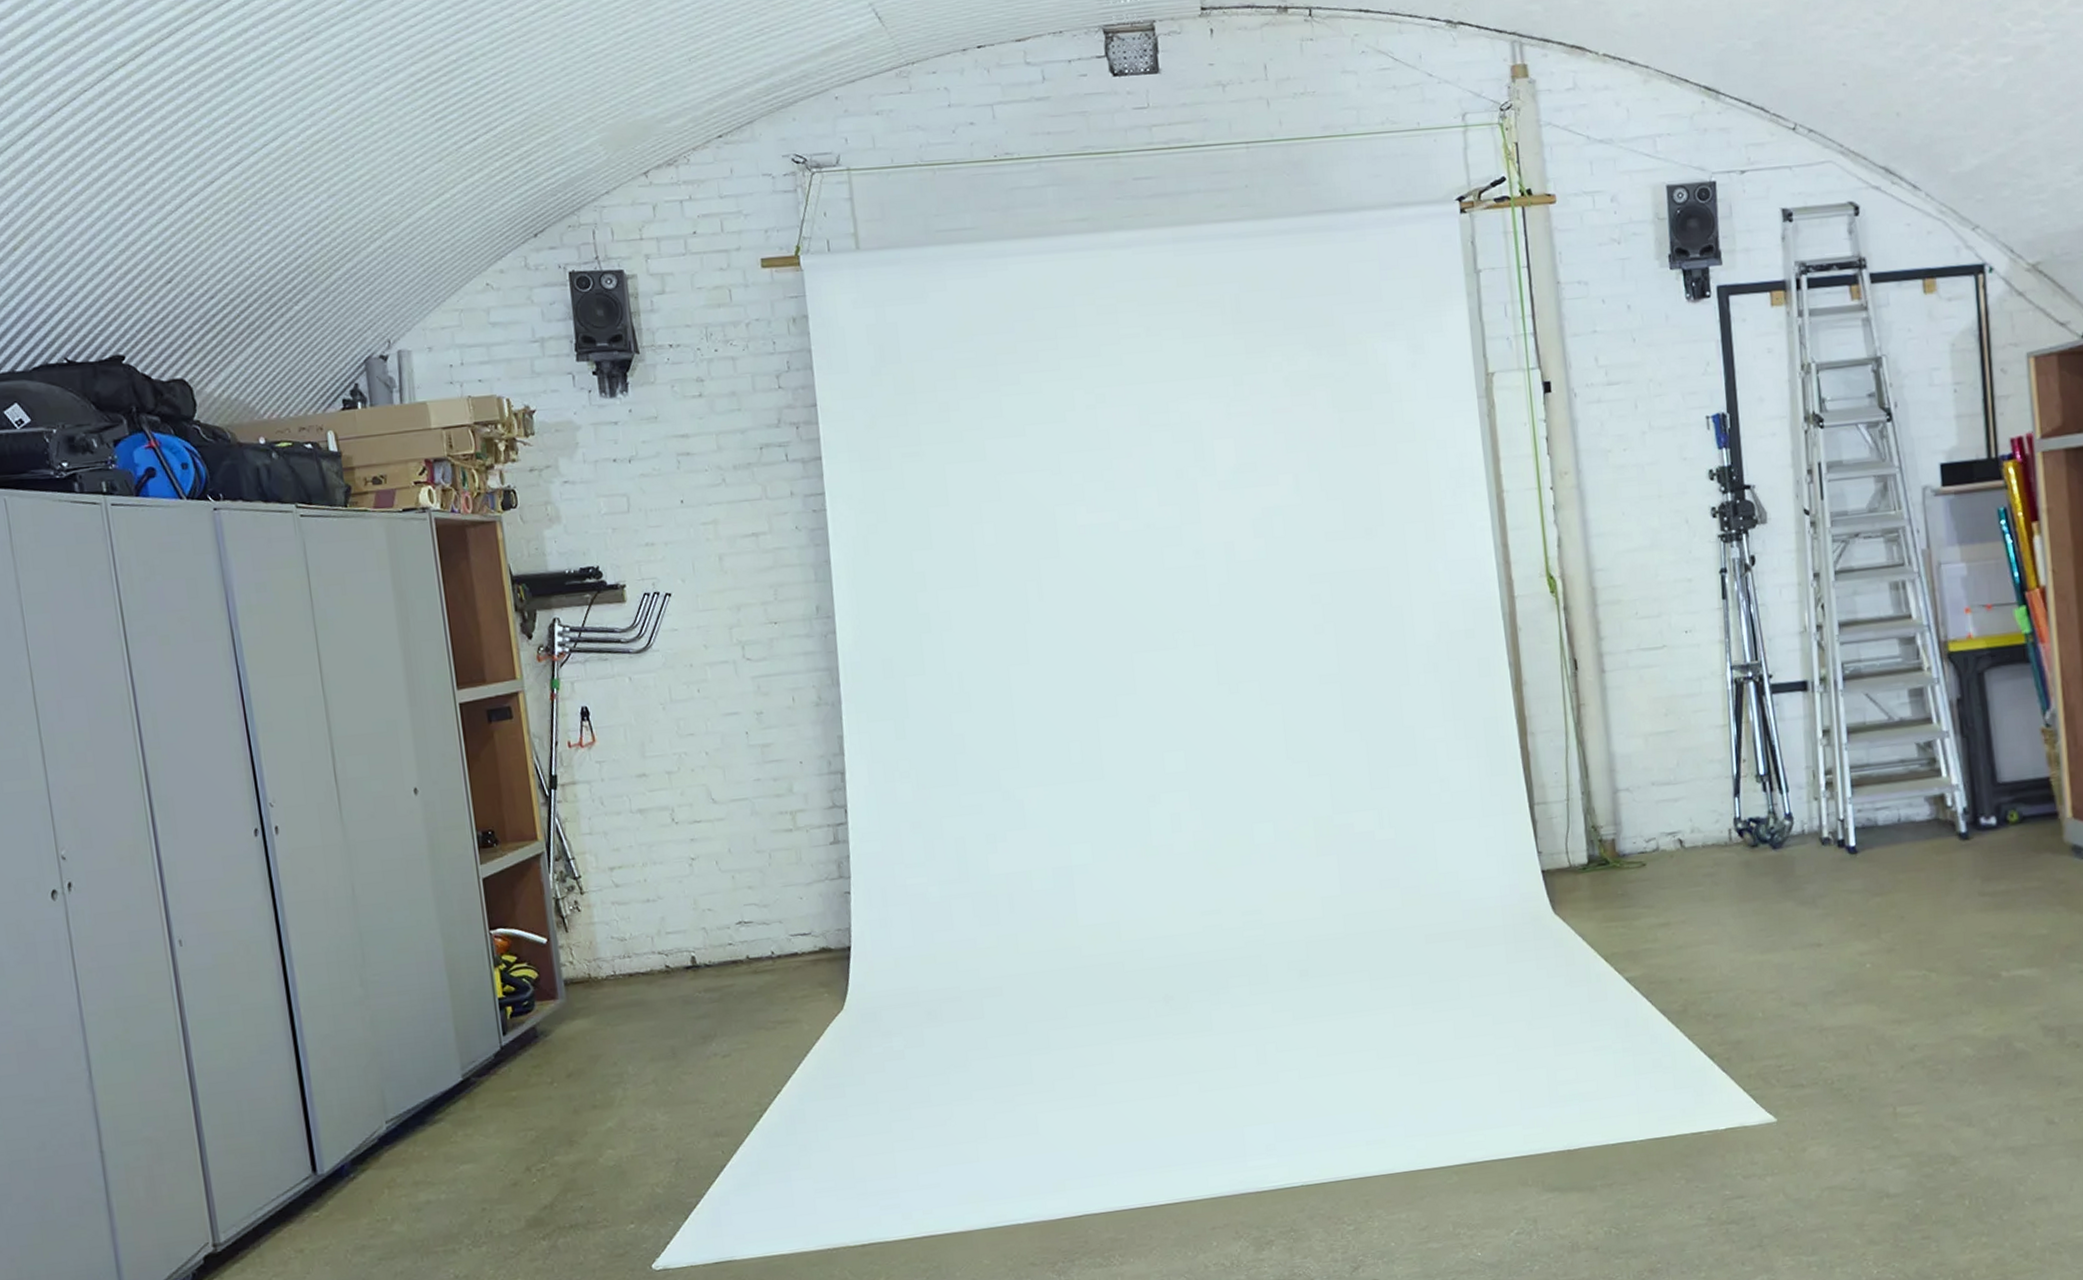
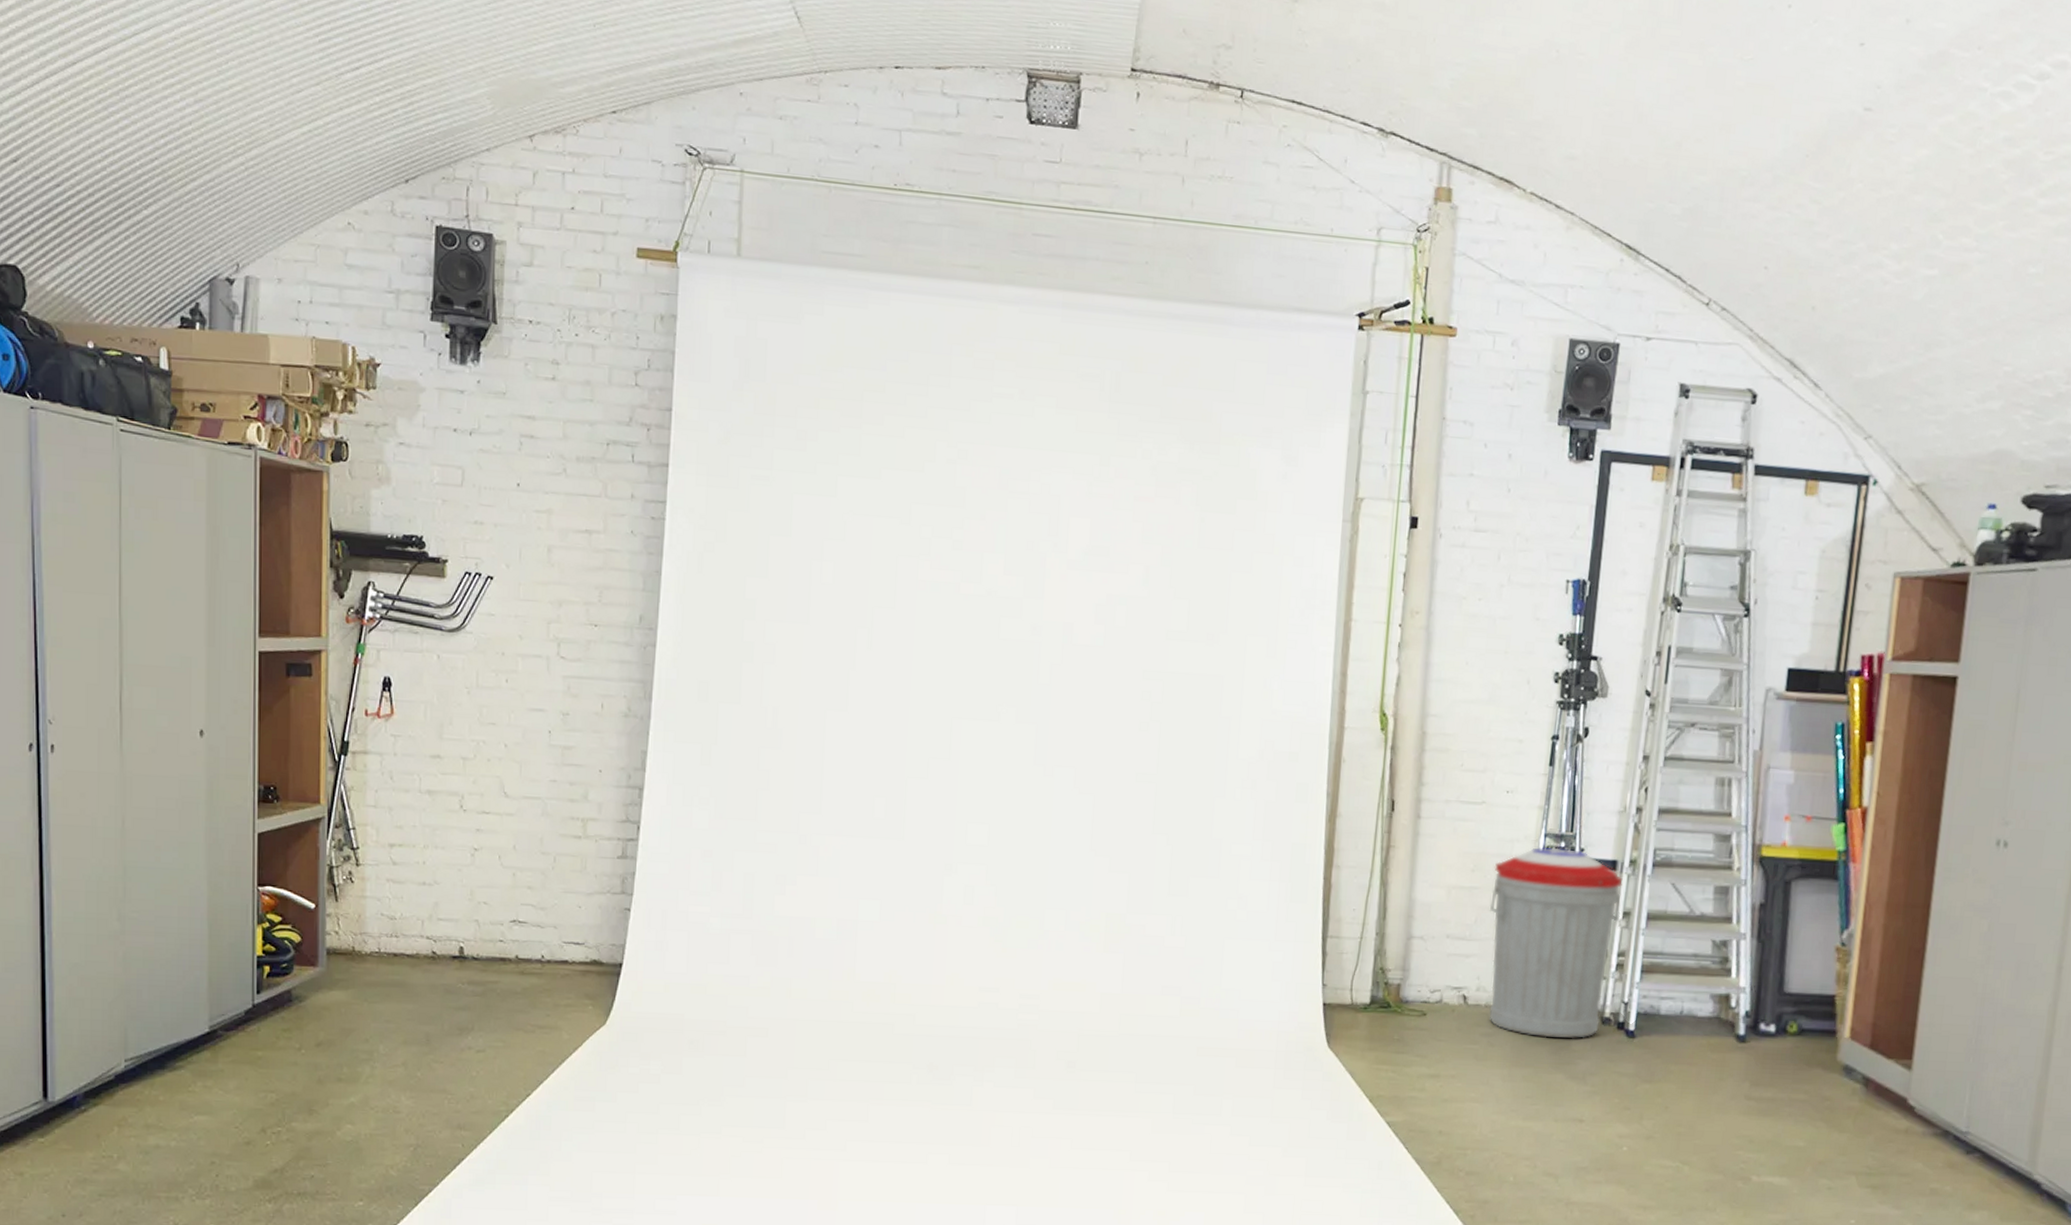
trash can: none [1686,676,1820,869] -> present [1489,847,1623,1039]

